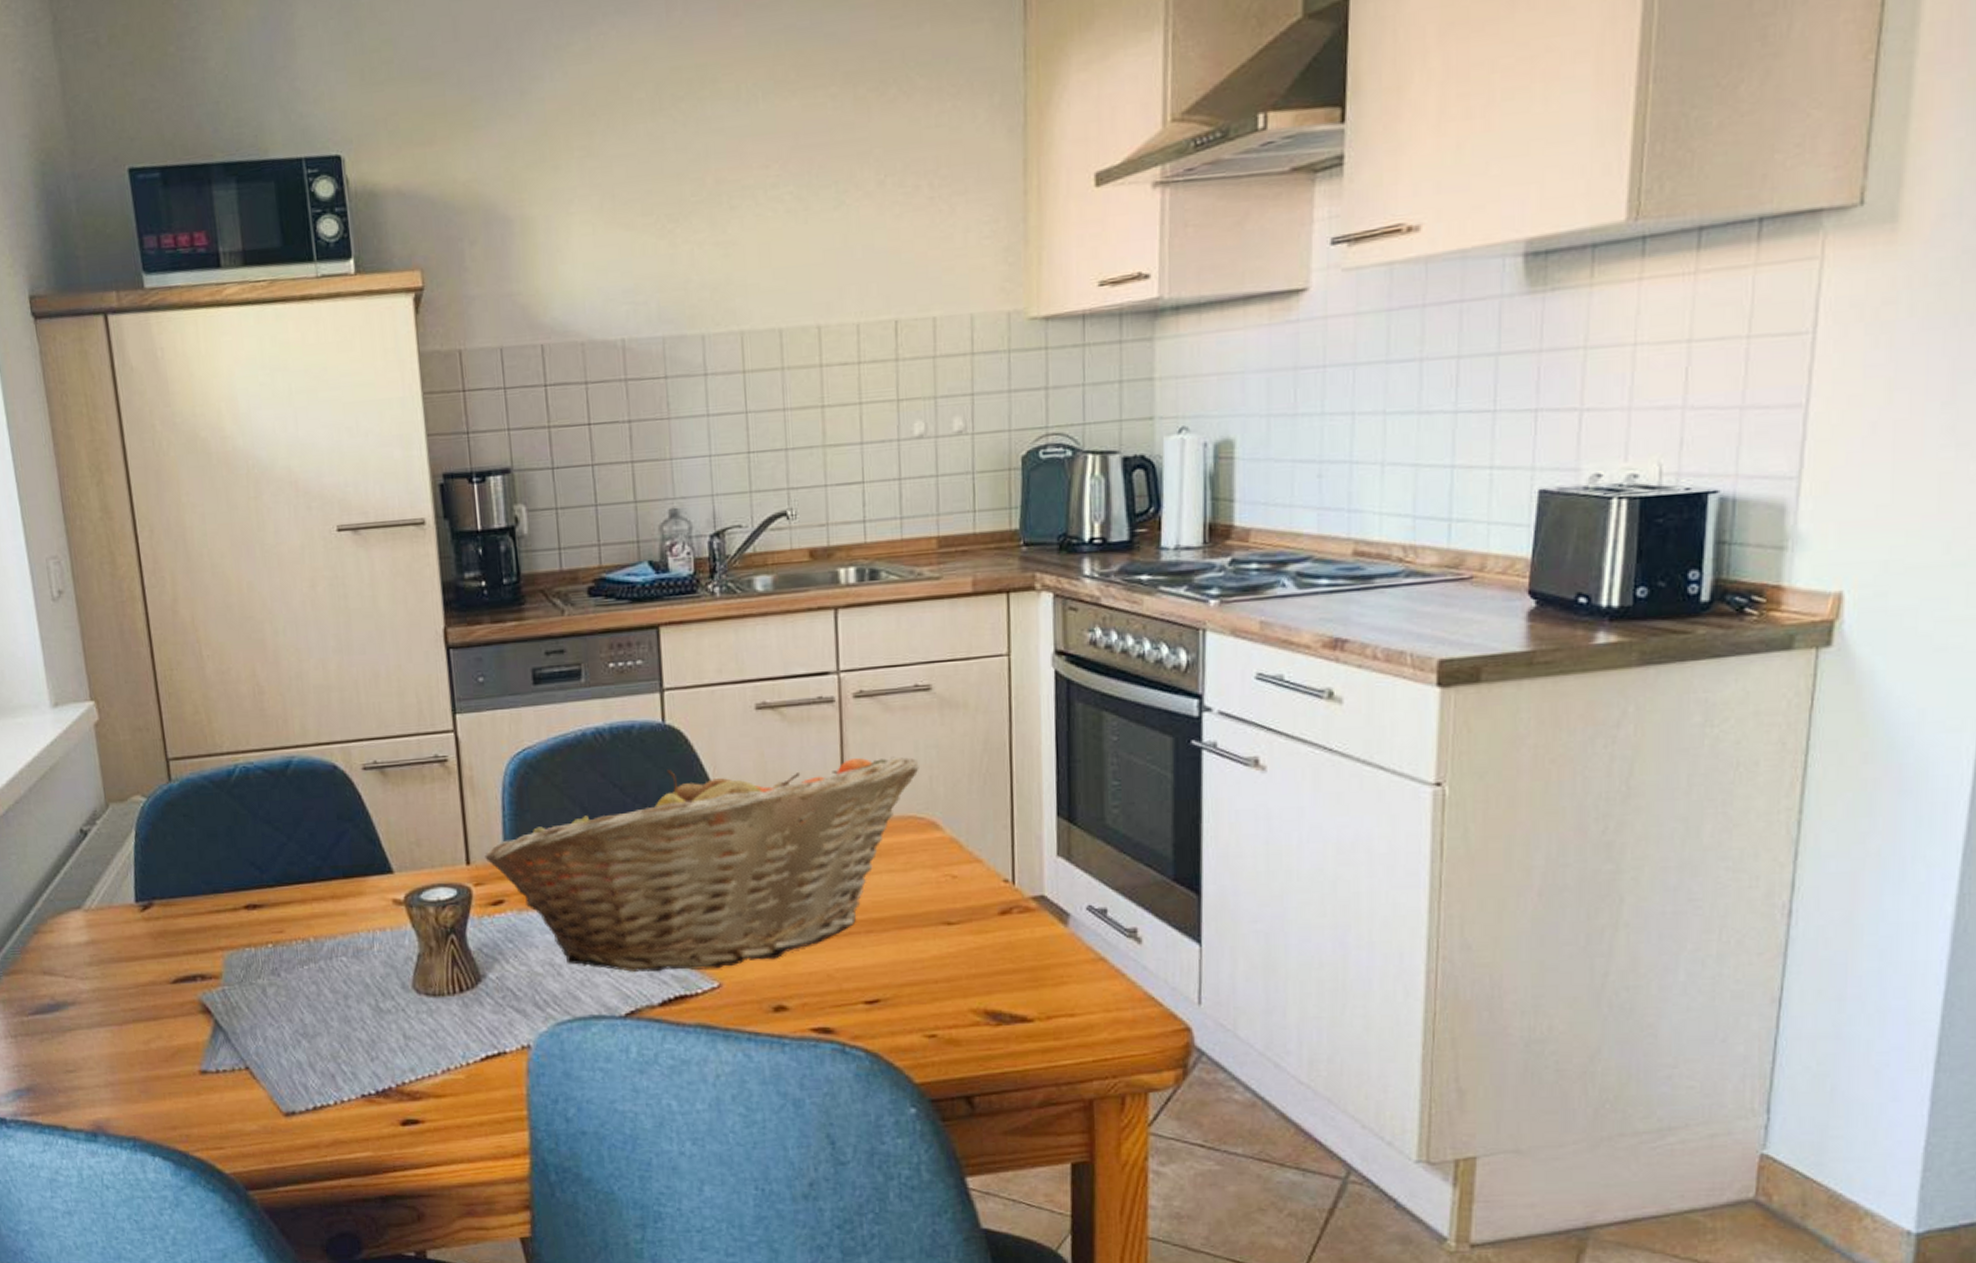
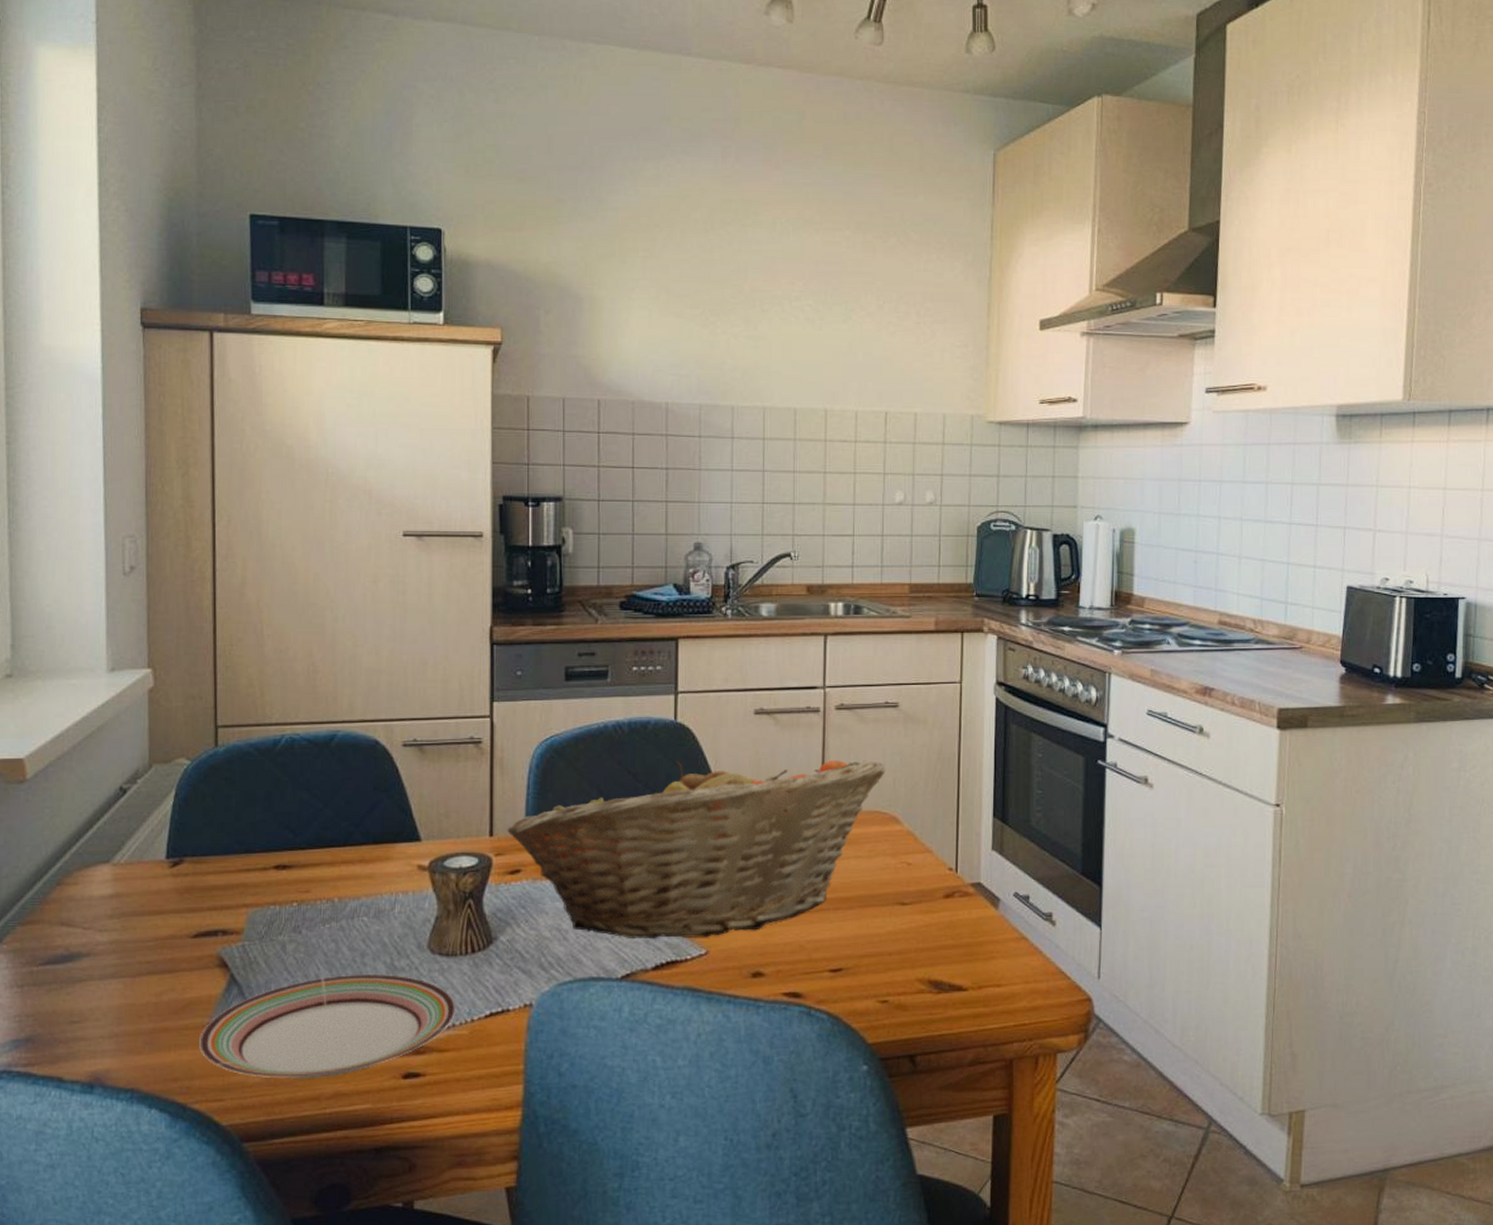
plate: none [192,1017,450,1127] -> present [199,974,457,1079]

